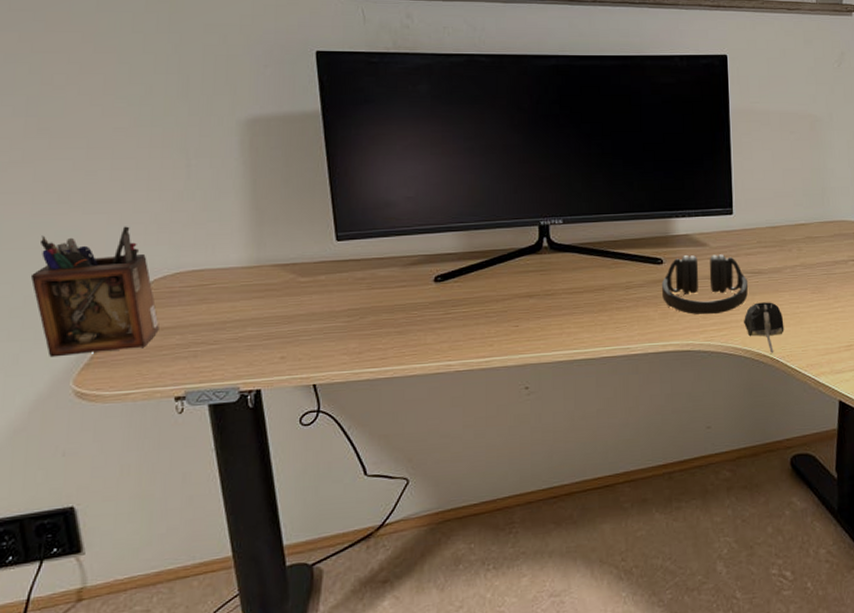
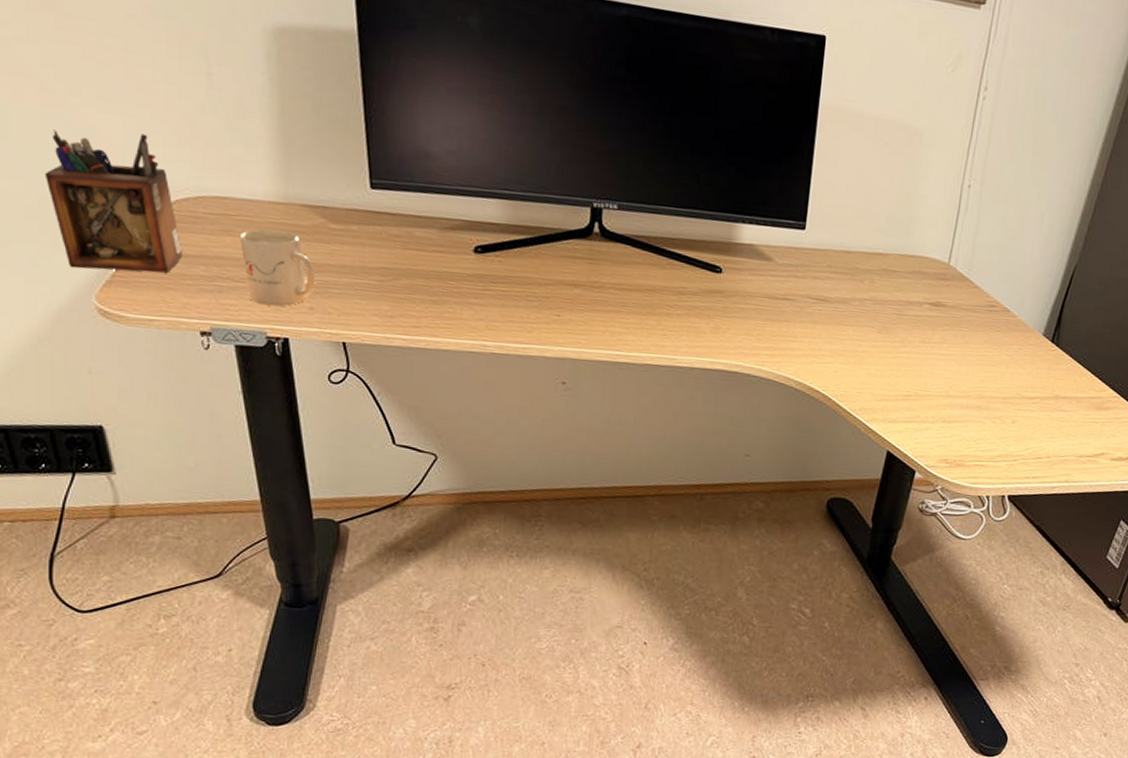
mug: none [213,290,286,362] -> present [239,228,315,307]
headphones: present [661,254,749,315] -> none [716,268,812,339]
computer mouse: present [744,302,784,353] -> none [800,333,843,390]

